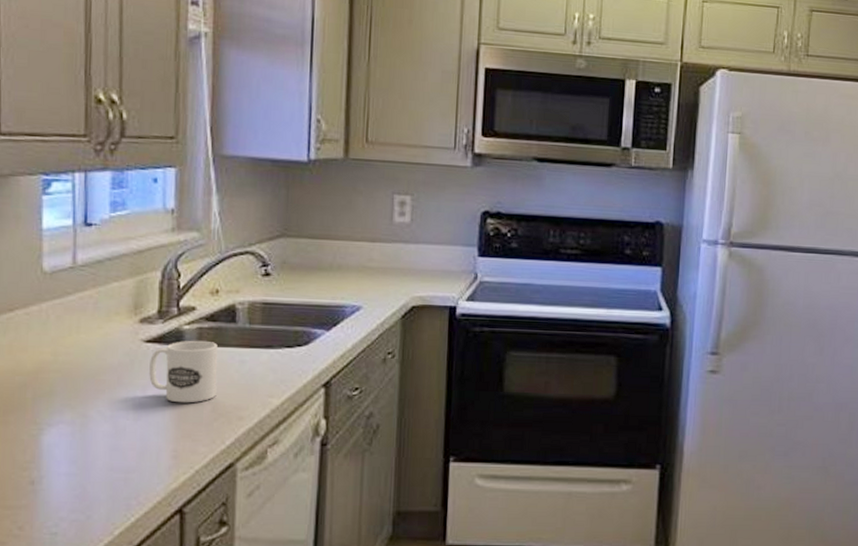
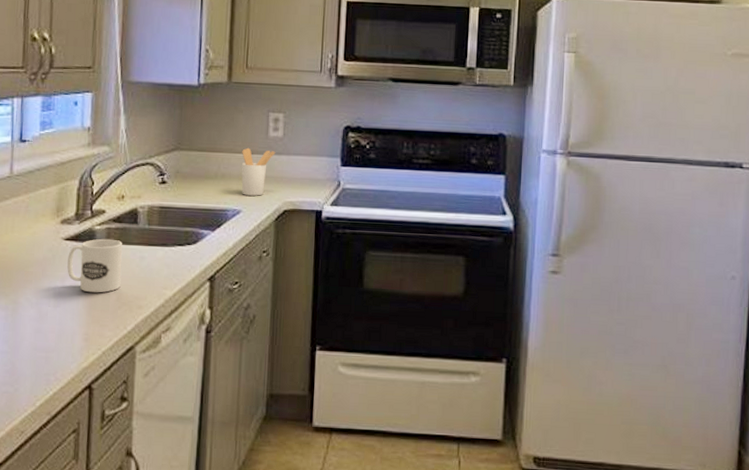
utensil holder: none [361,235,402,290] -> present [241,147,276,196]

